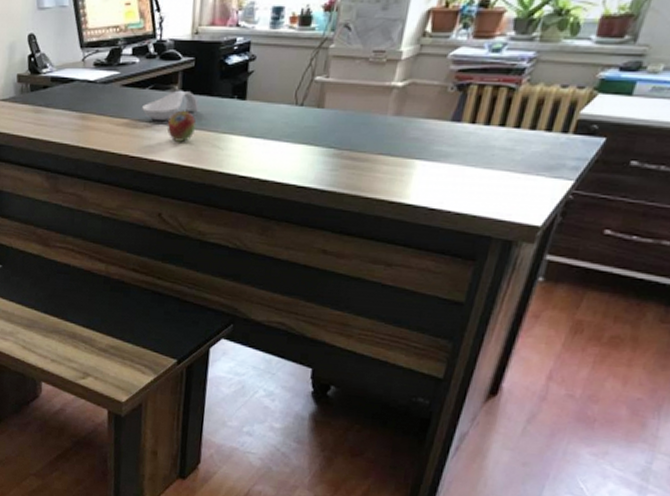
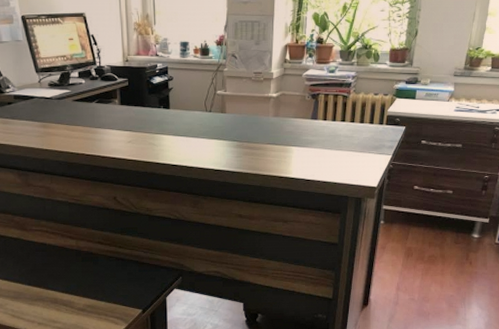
spoon rest: present [142,90,199,120] -> none [91,103,135,126]
fruit: present [166,110,197,142] -> none [112,118,135,142]

